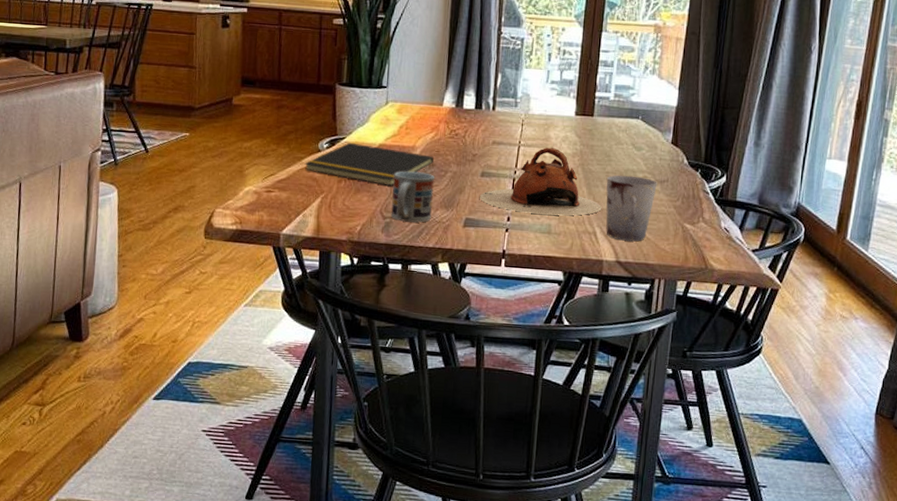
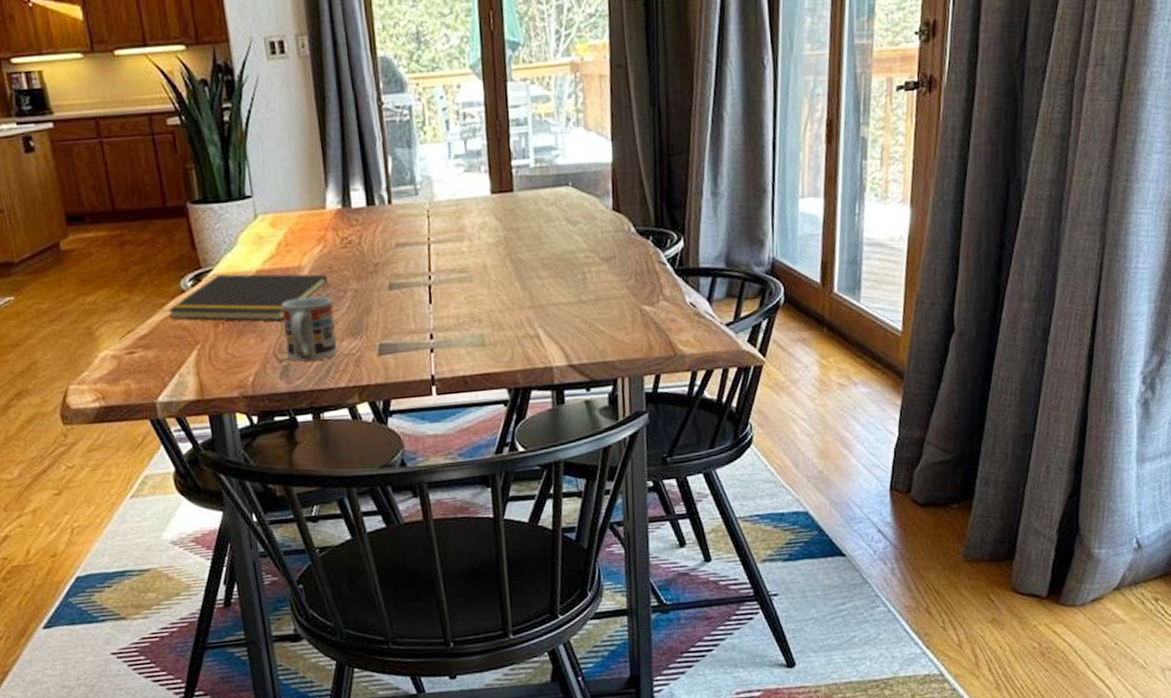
teapot: present [480,147,602,216] -> none [392,238,542,326]
cup: present [606,175,657,242] -> none [541,257,603,340]

